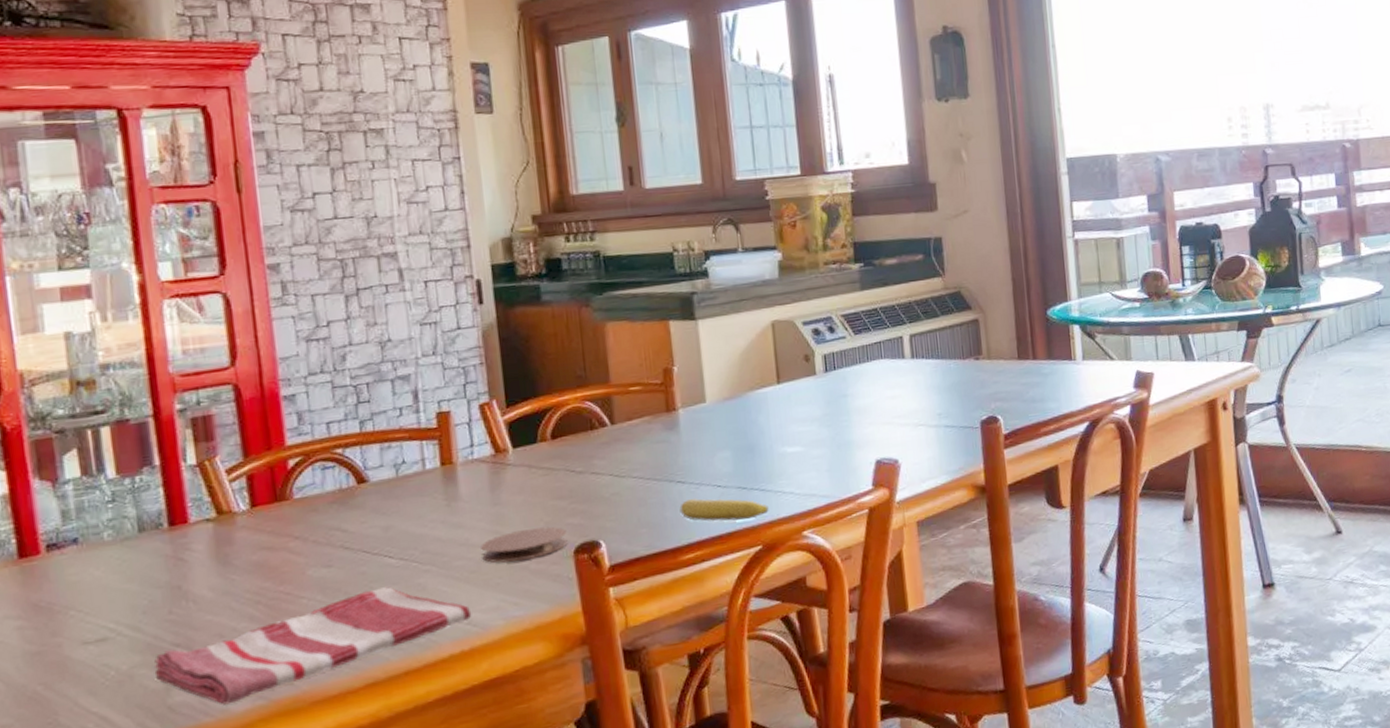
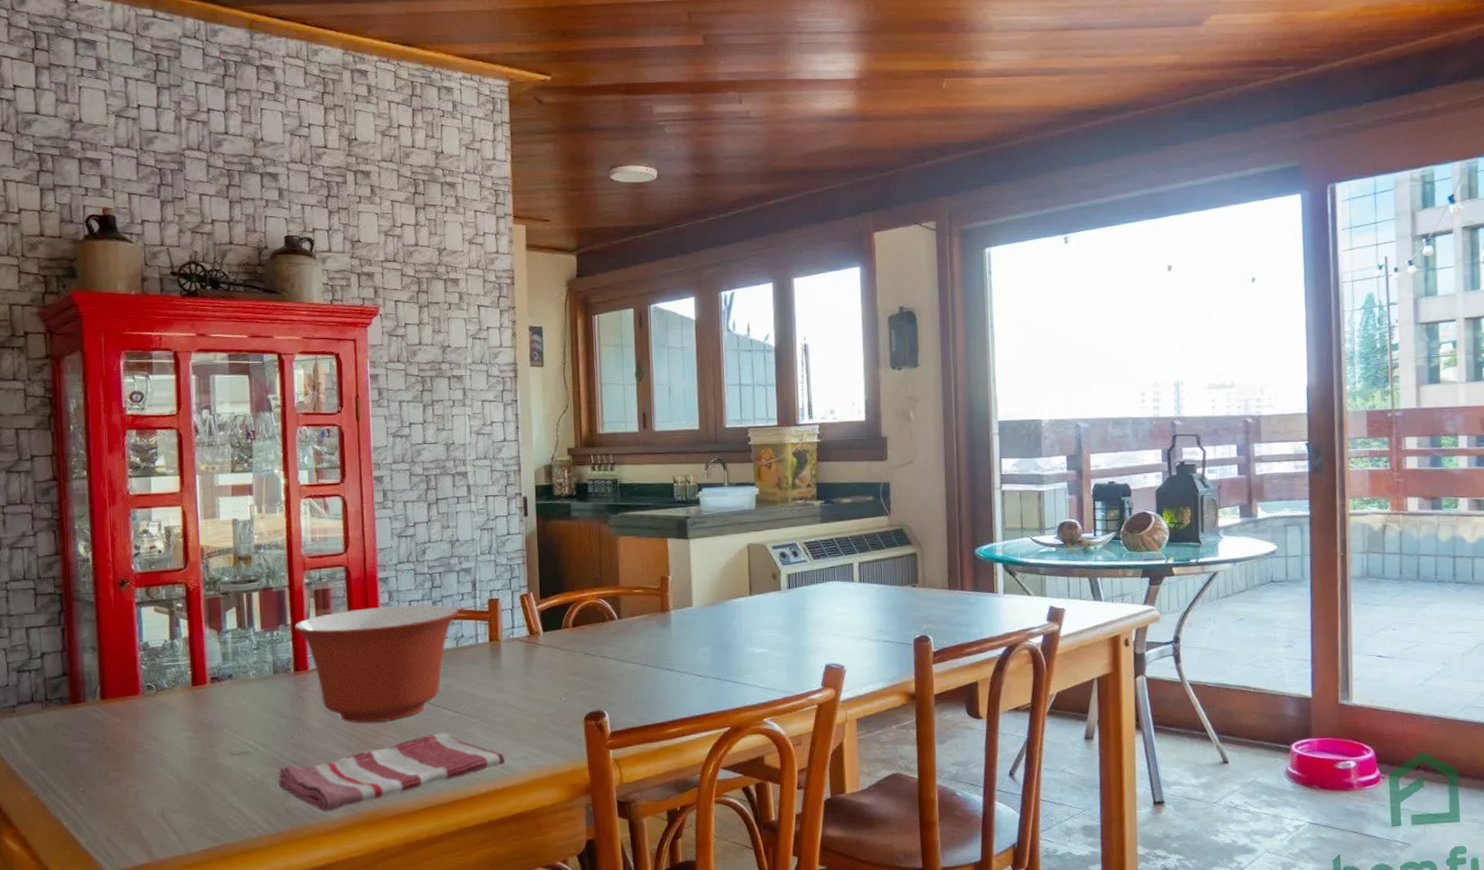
mixing bowl: none [165,424,397,586] -> present [294,604,459,723]
coaster: present [481,526,568,563] -> none [515,696,580,722]
fruit: present [679,498,769,522] -> none [667,684,737,705]

